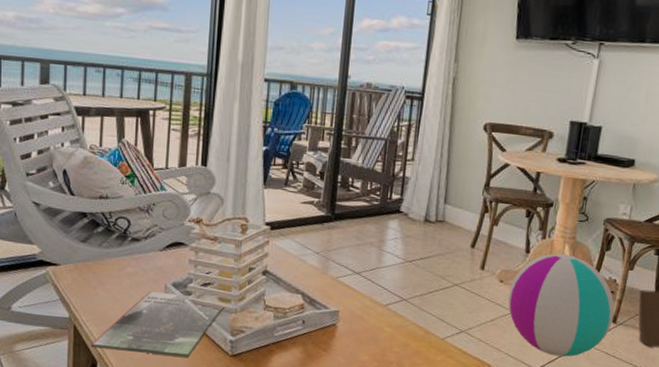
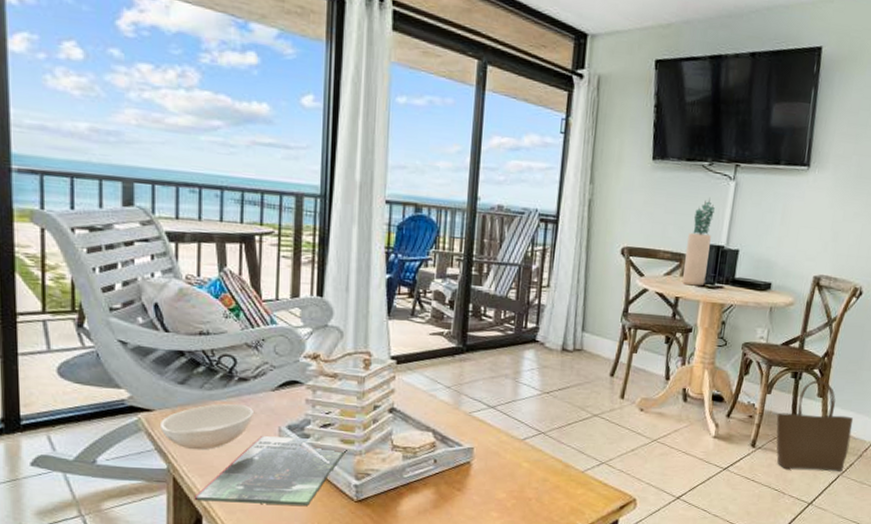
soup bowl: none [64,261,145,302] -> present [159,404,255,450]
beach ball: present [508,253,615,357] -> none [648,379,754,484]
vase: none [544,75,578,162] -> present [682,197,715,287]

